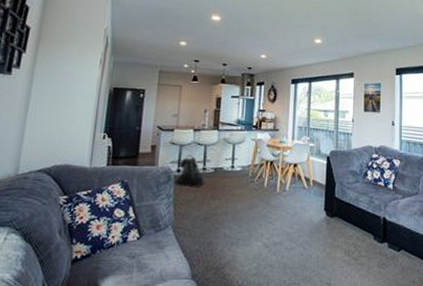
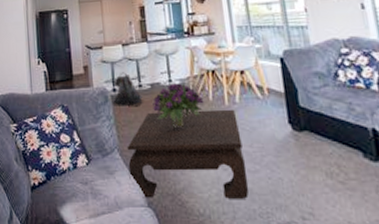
coffee table: none [178,193,285,272] -> present [127,109,249,199]
bouquet: none [212,168,259,209] -> present [153,81,204,127]

